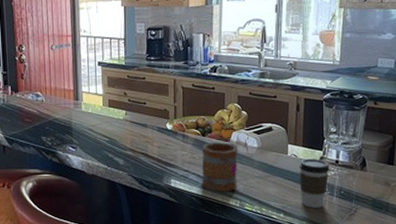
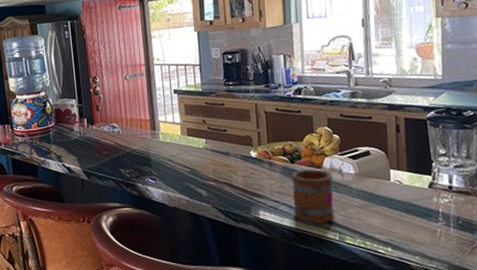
coffee cup: present [299,158,330,208] -> none [405,184,443,241]

